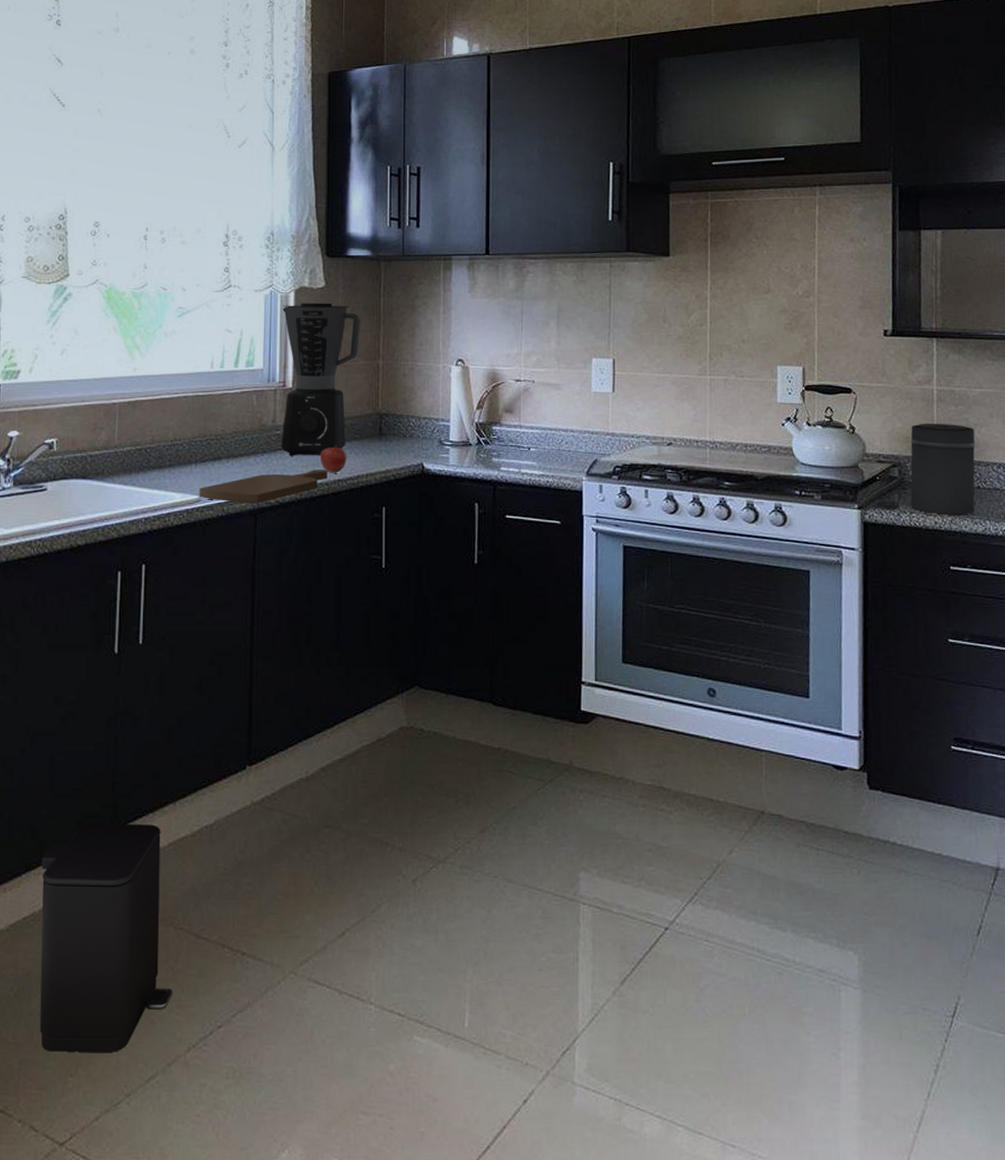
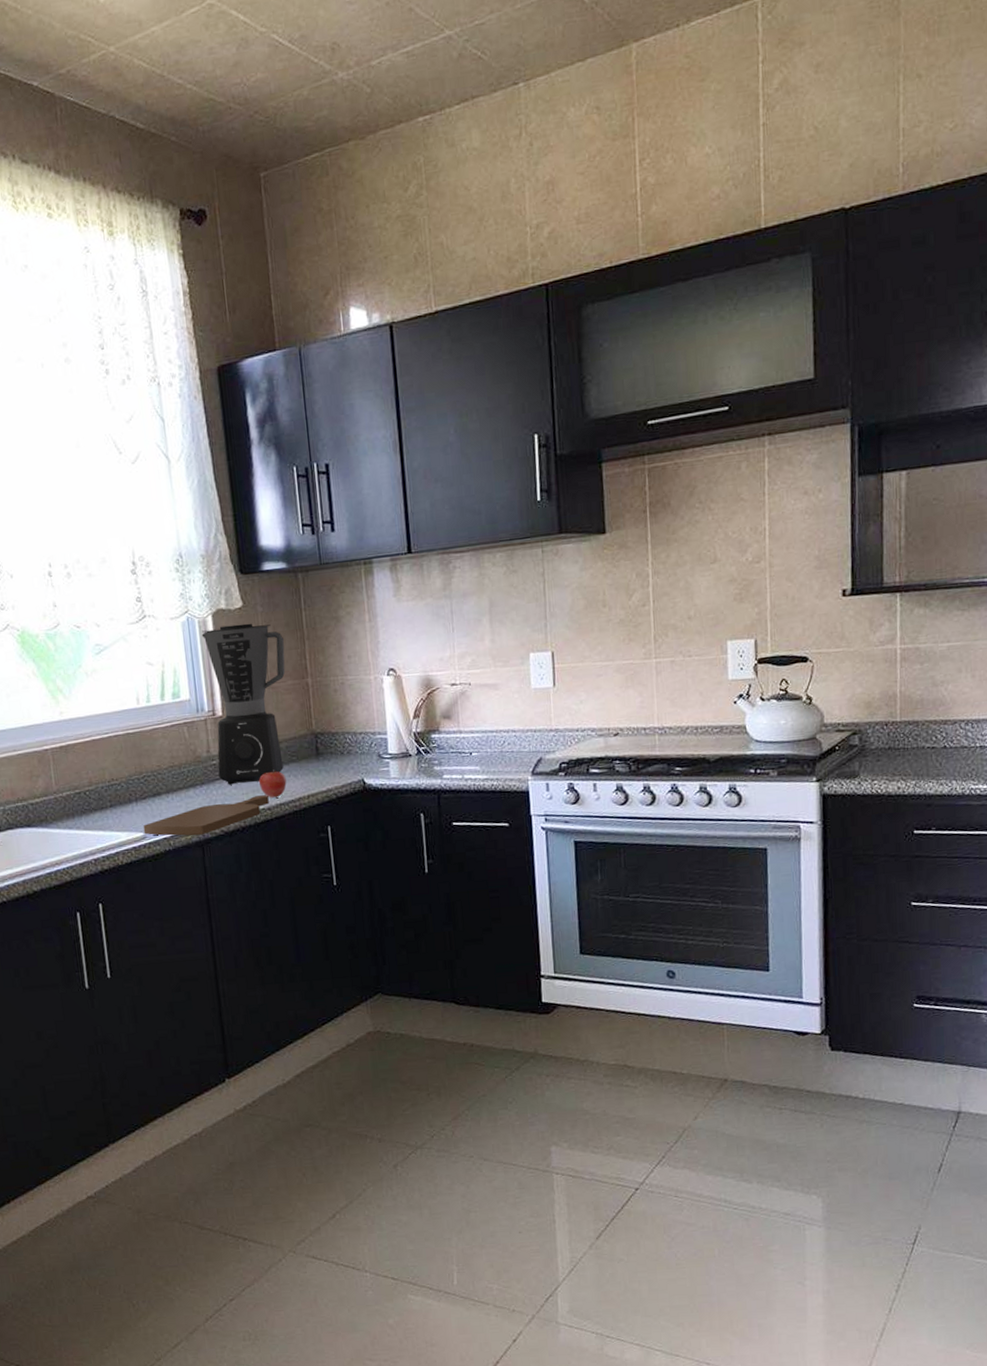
pedal bin: present [39,823,173,1052] -> none [49,1137,186,1330]
cylinder: present [910,423,975,514] -> none [872,683,942,779]

